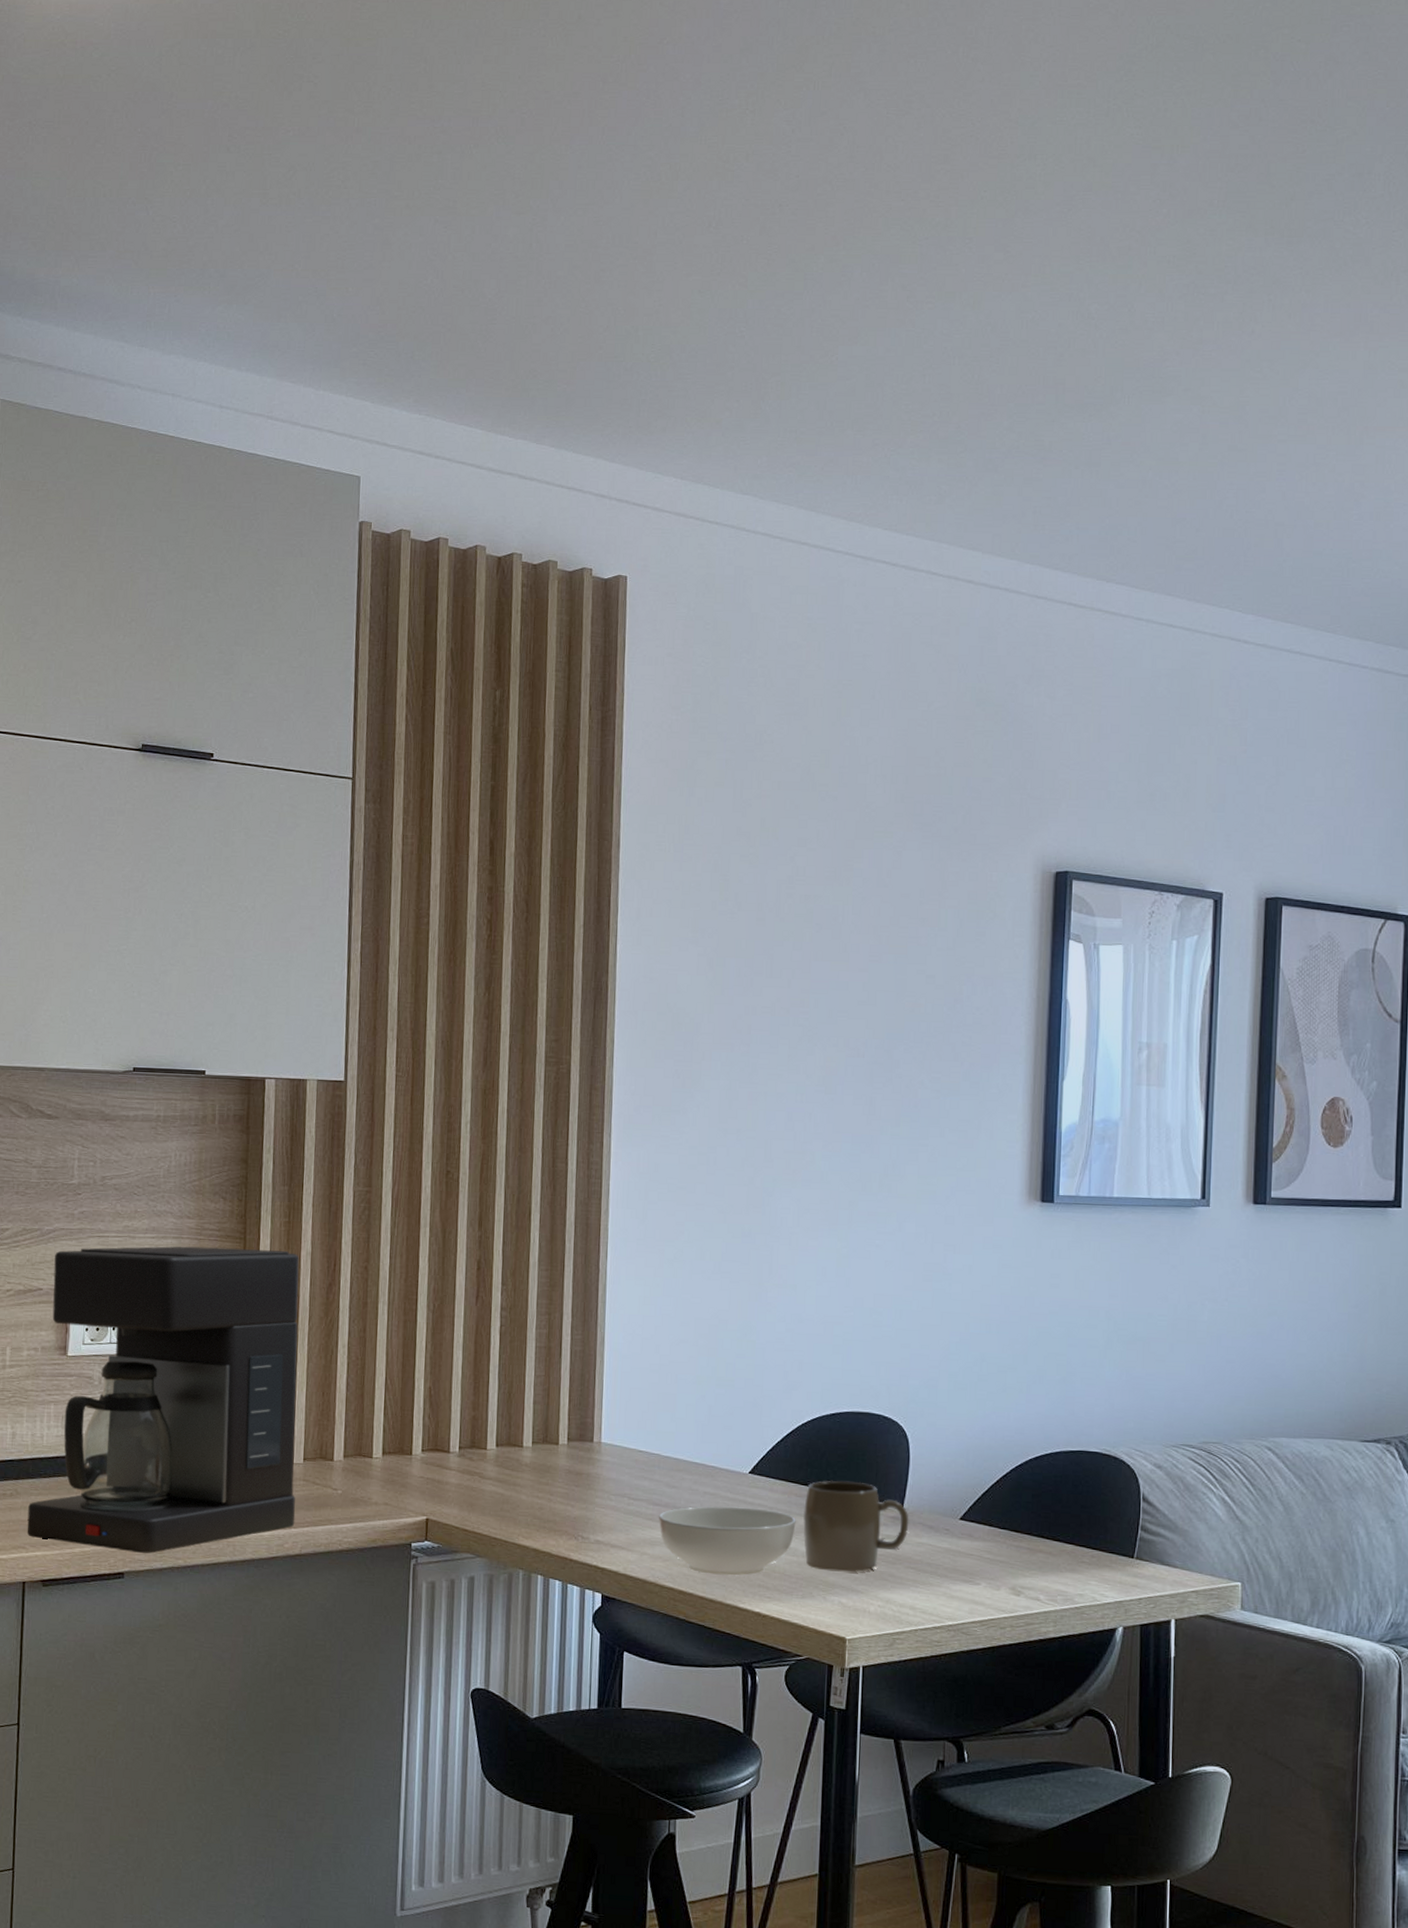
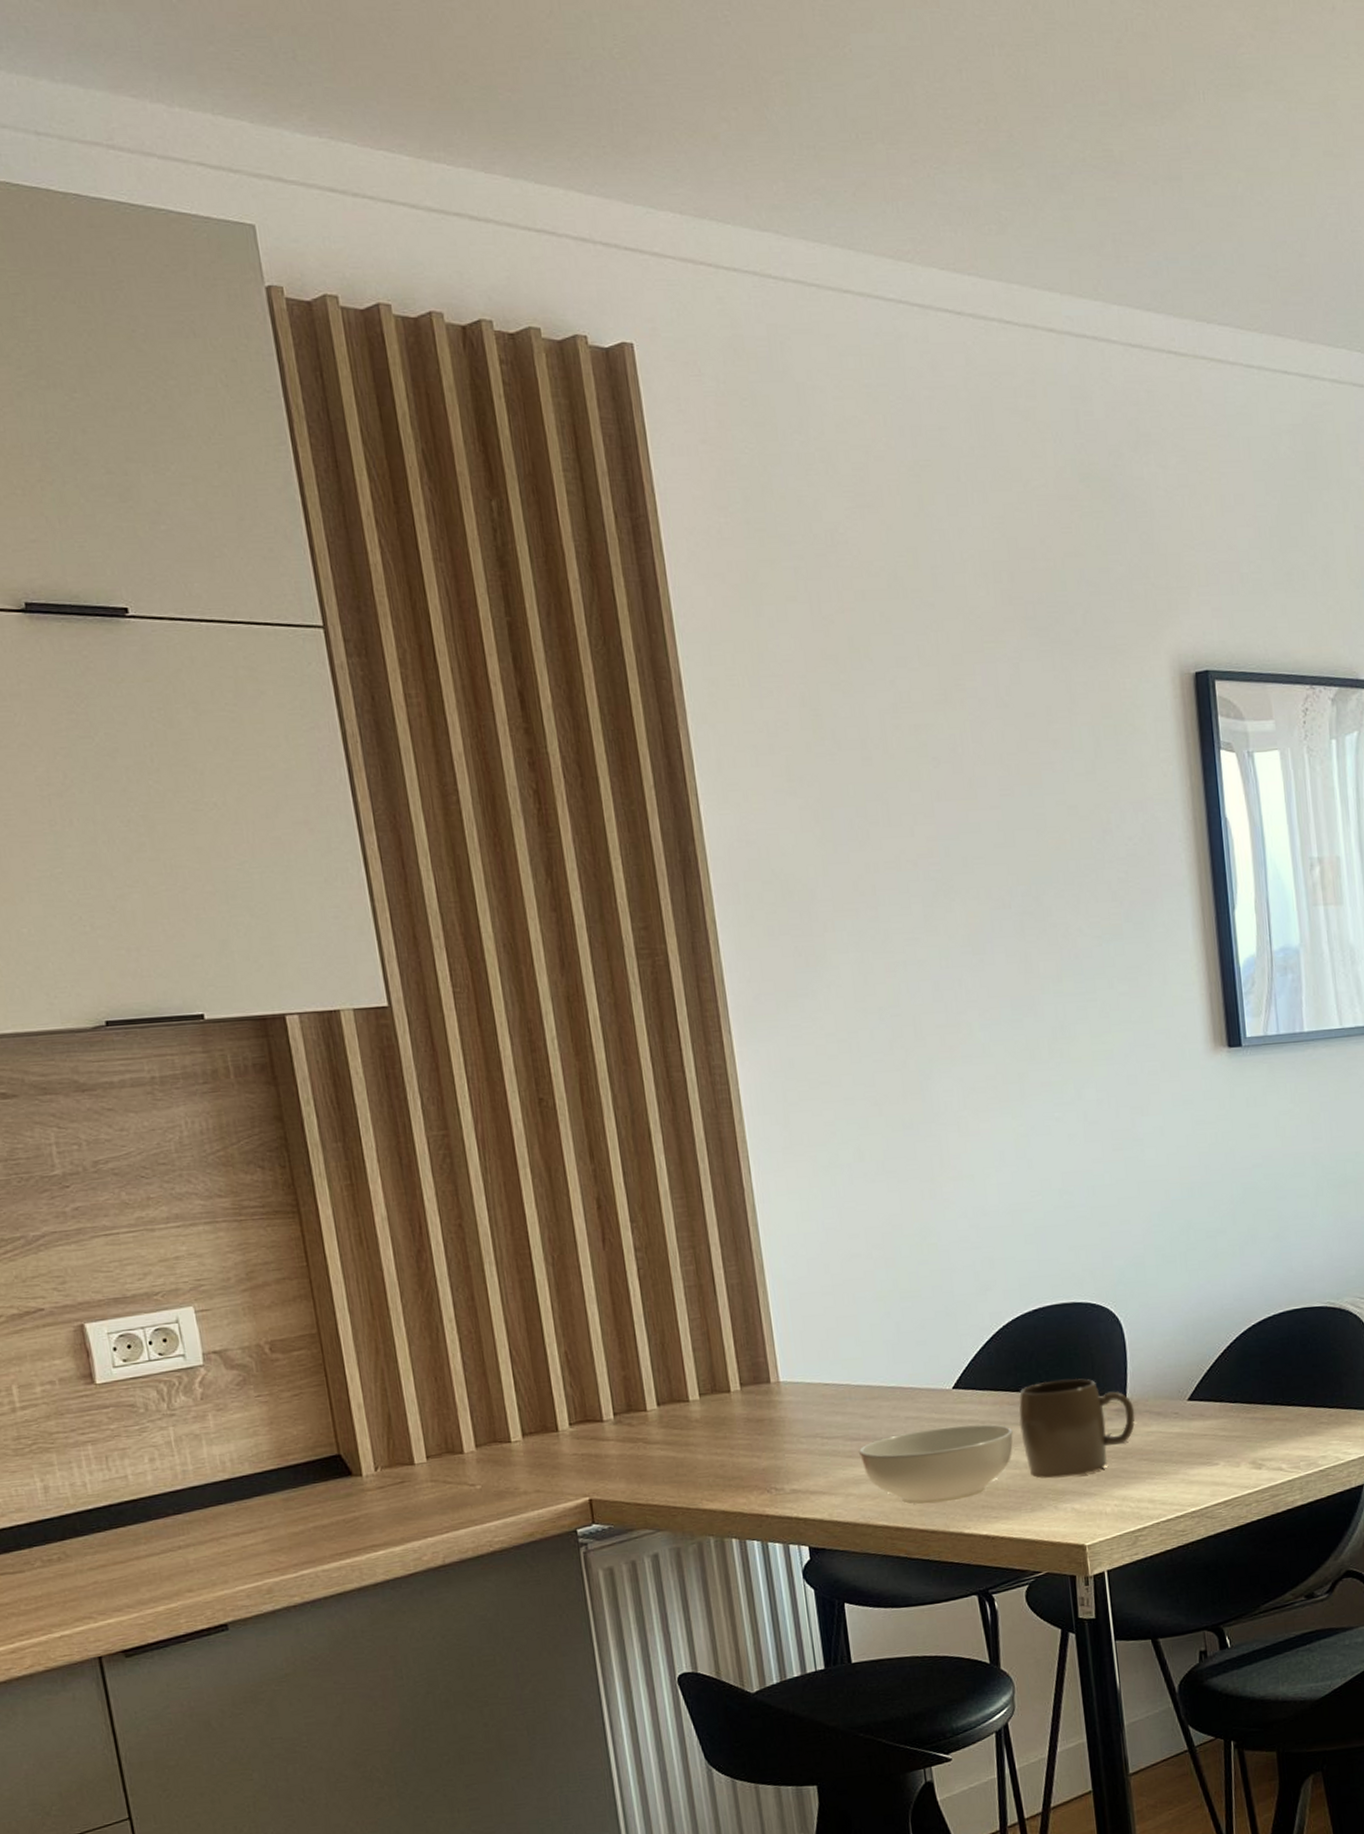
coffee maker: present [27,1246,299,1554] -> none [51,1219,431,1604]

